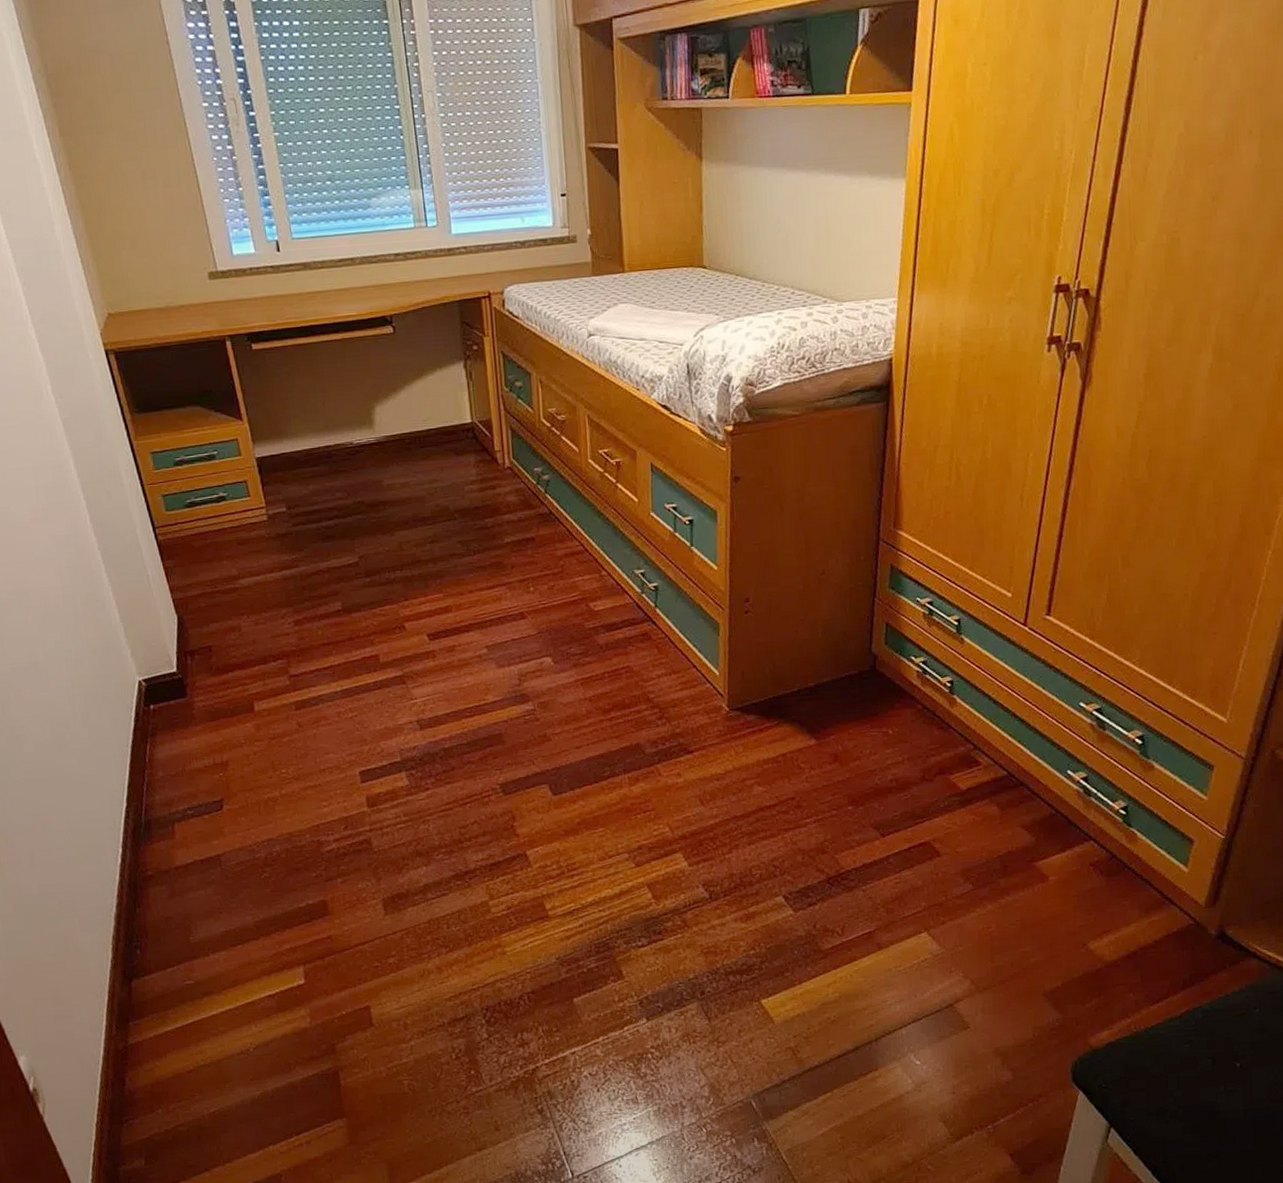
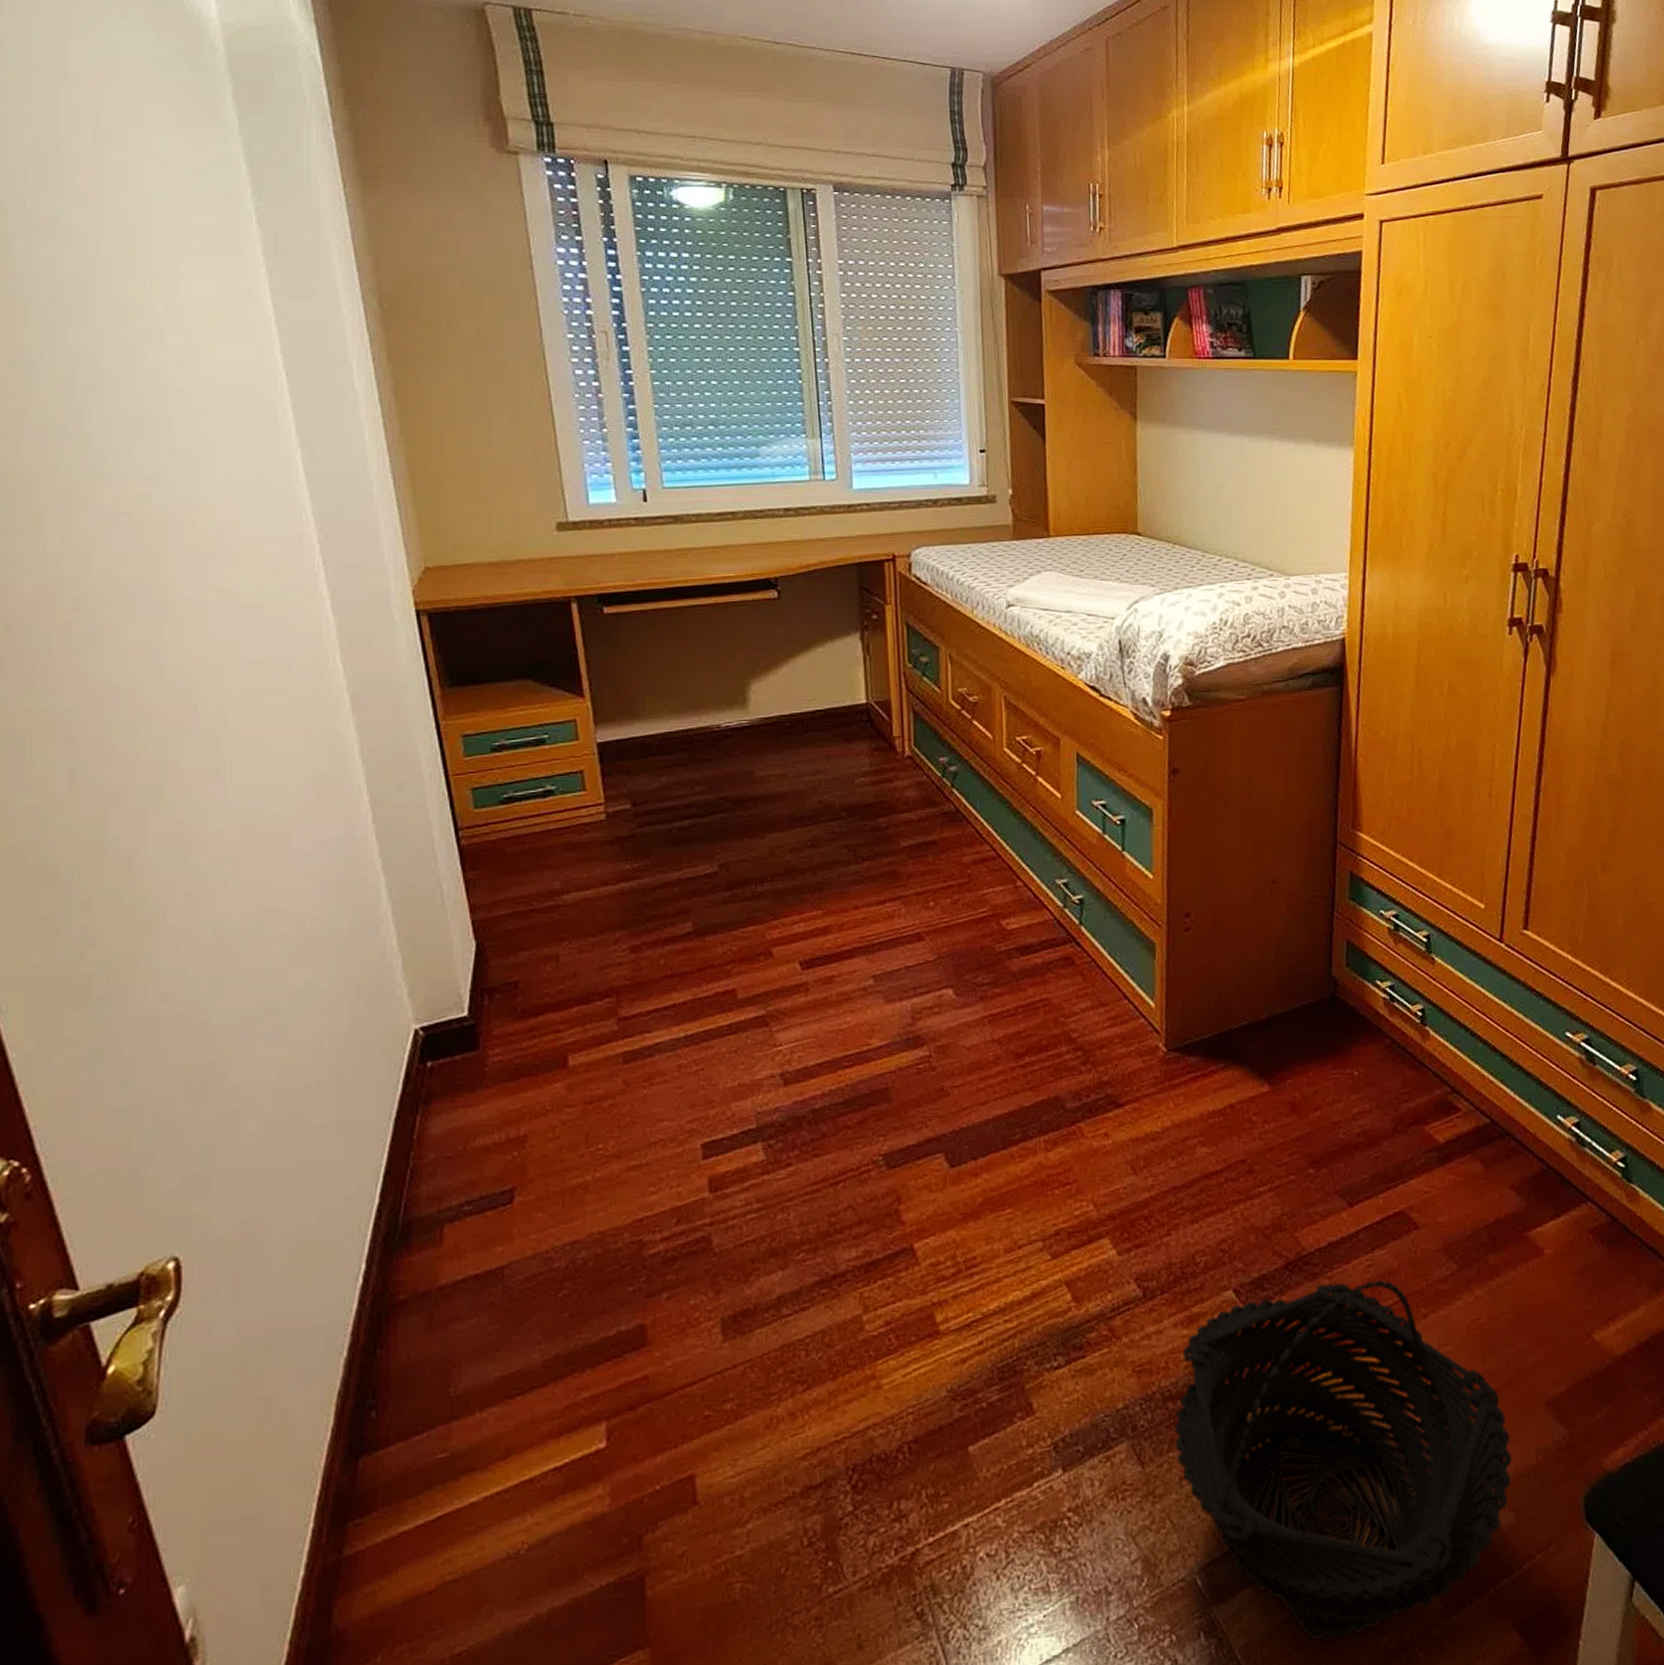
basket: none [735,894,1012,1151] -> present [1174,1279,1512,1641]

